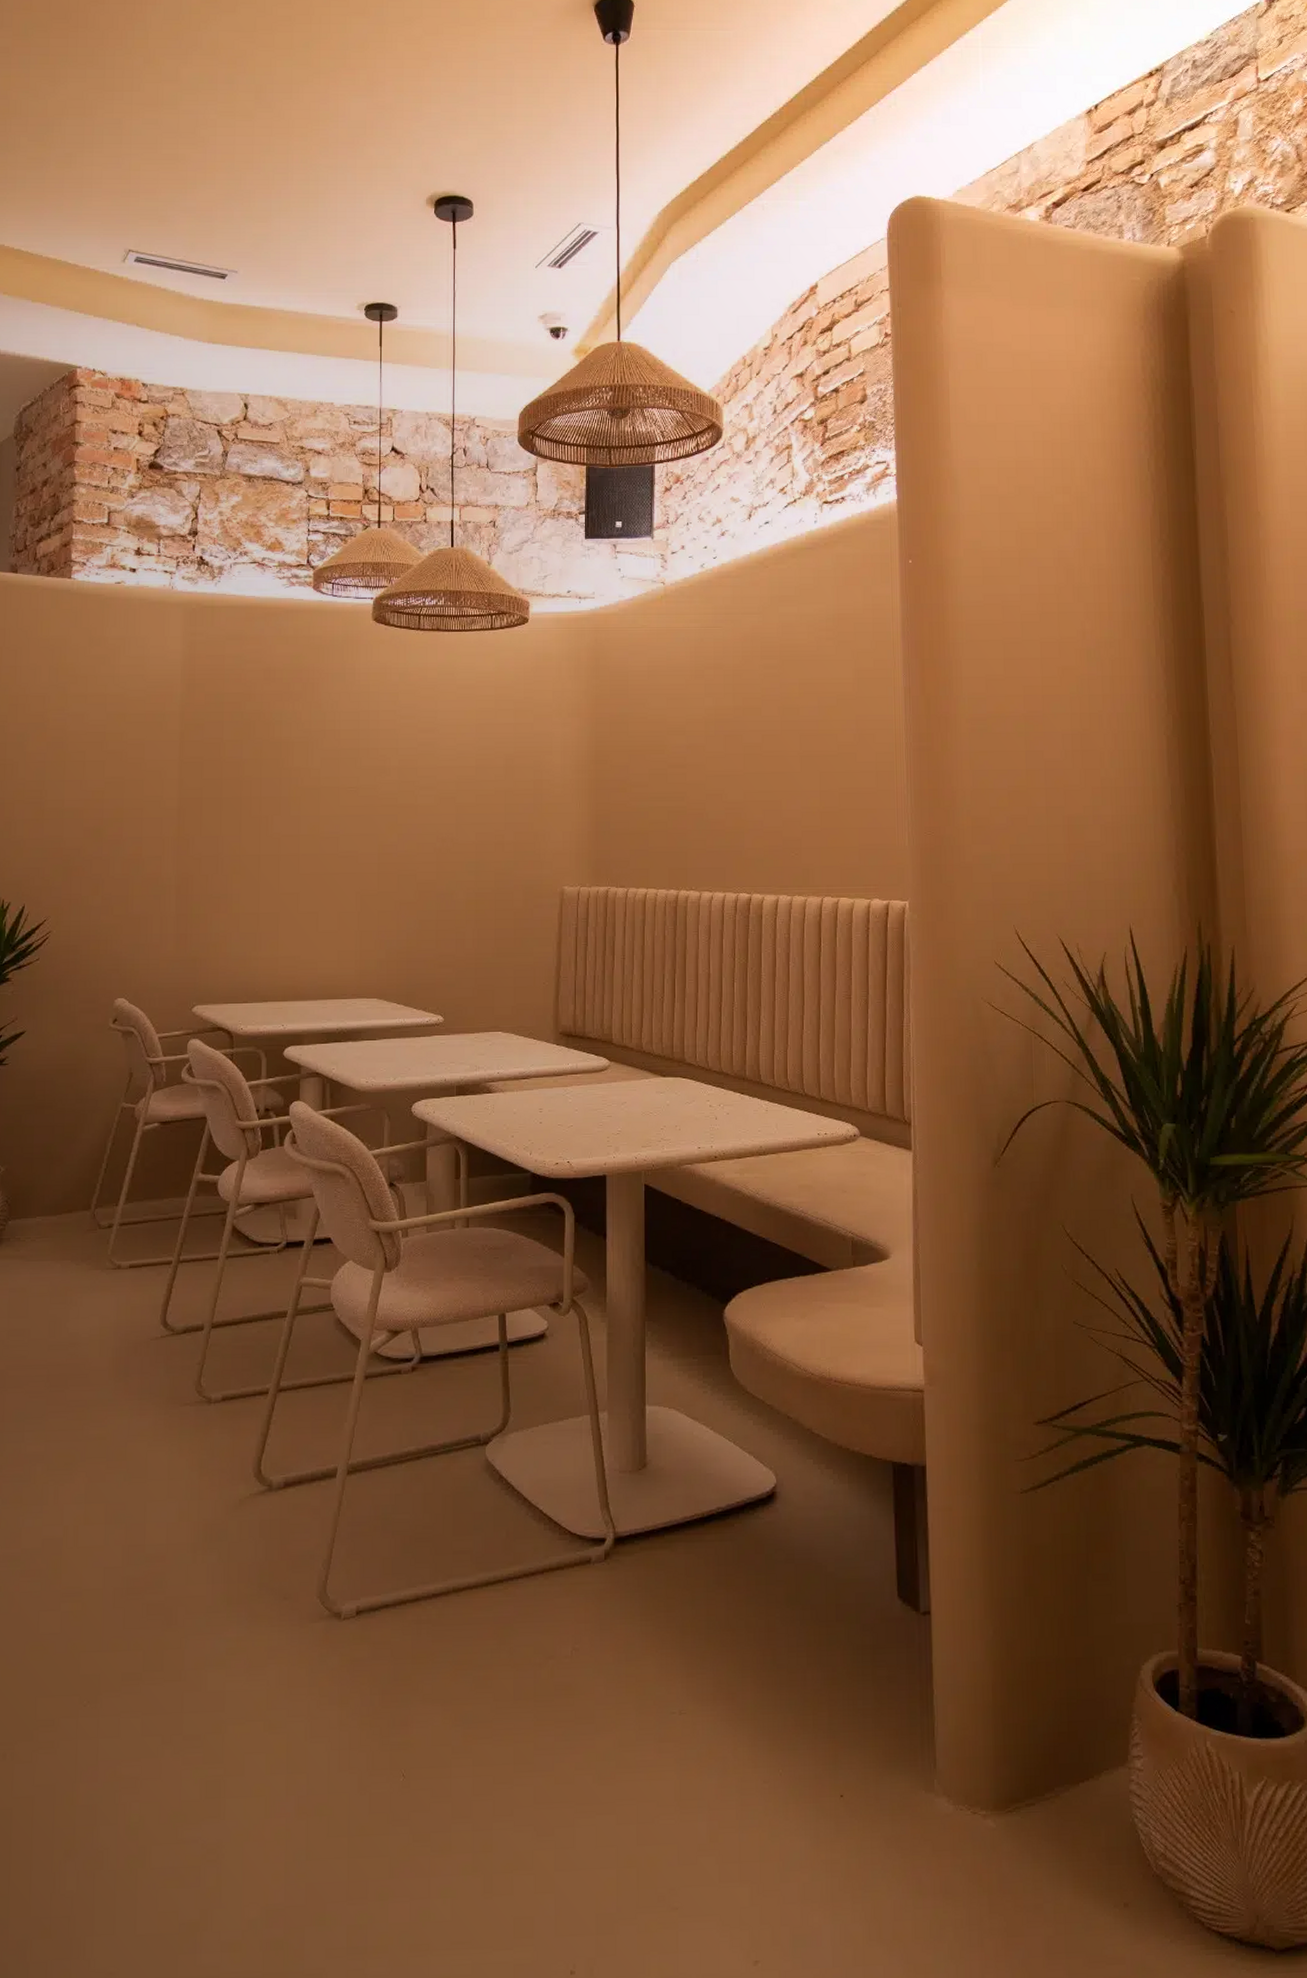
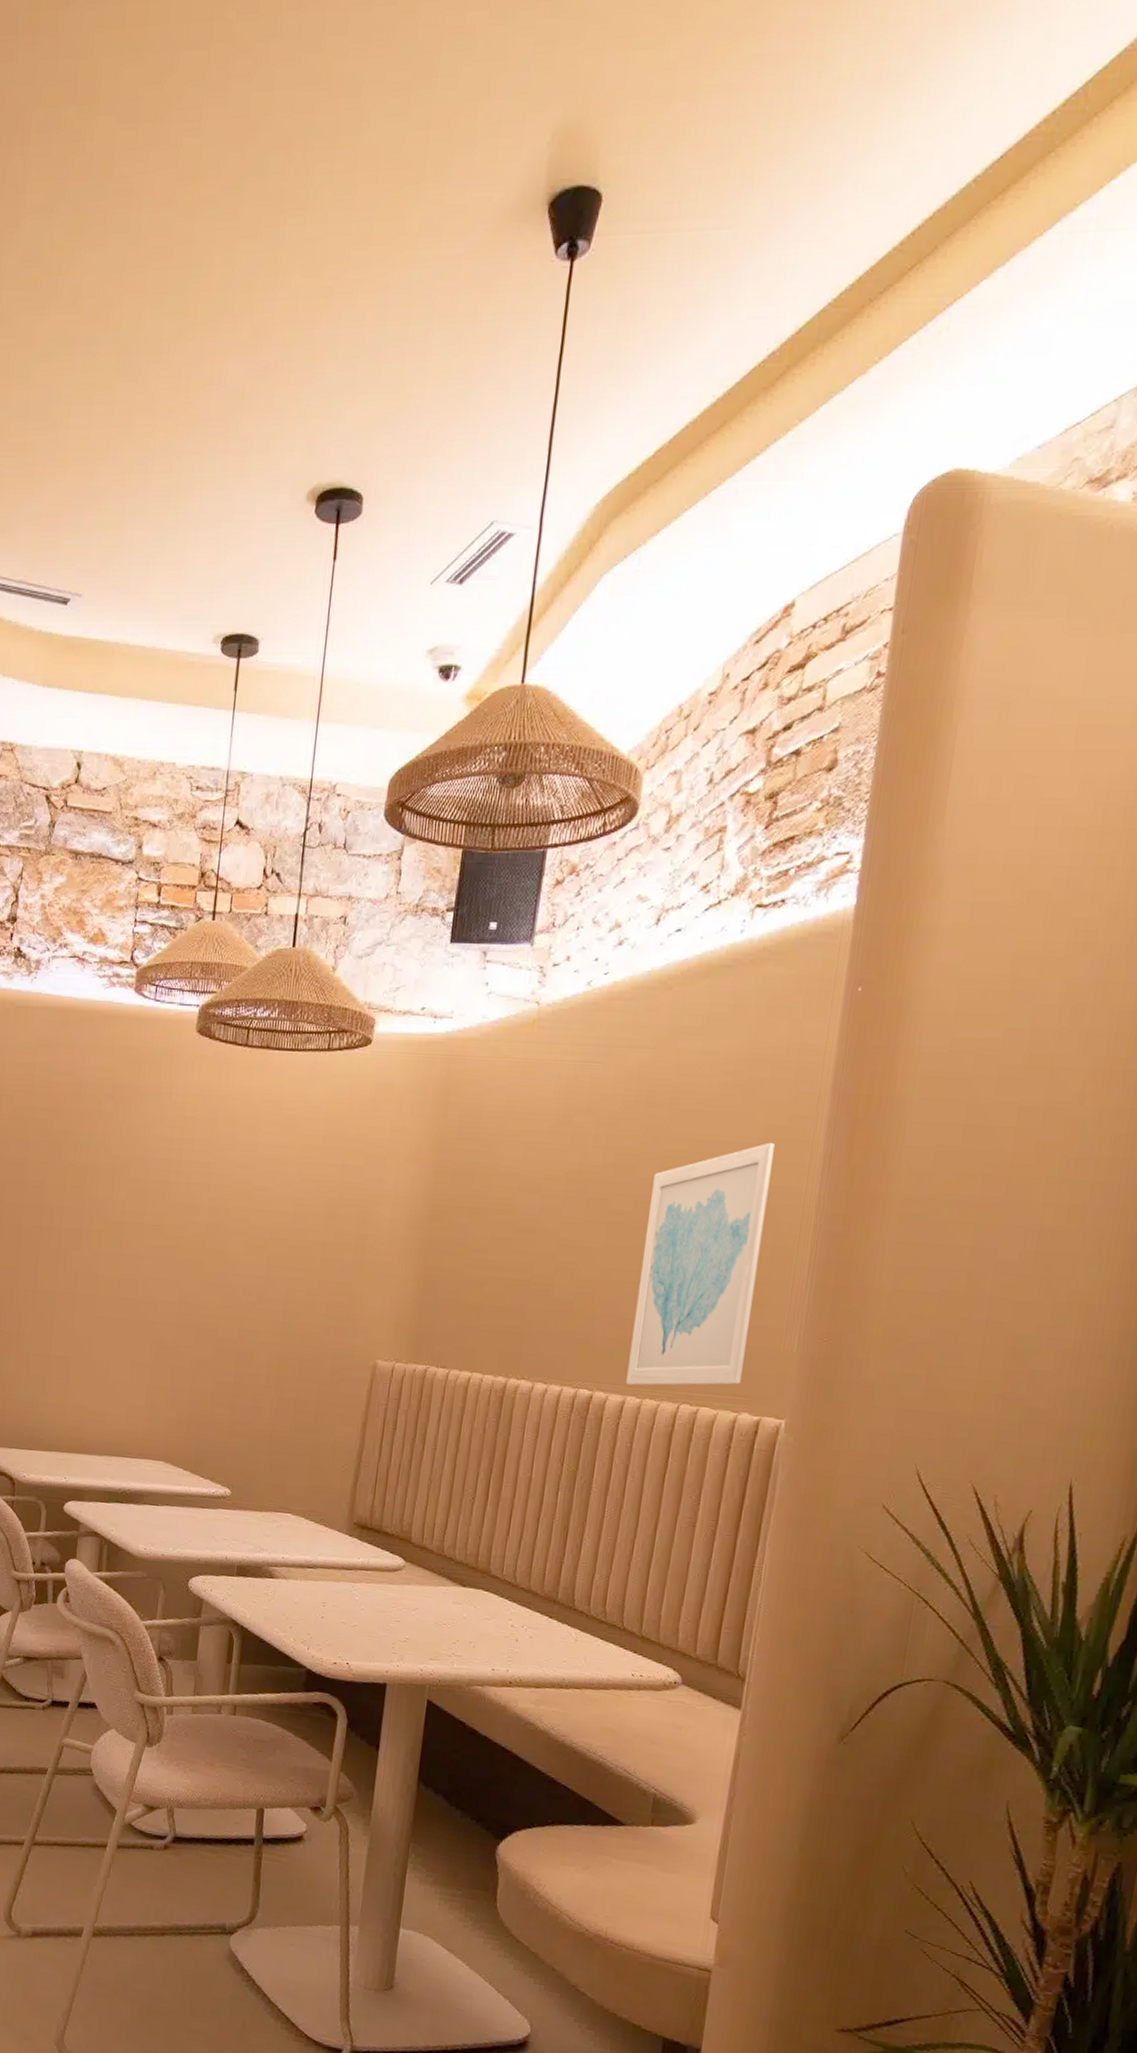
wall art: none [775,681,869,886] -> present [626,1142,775,1386]

